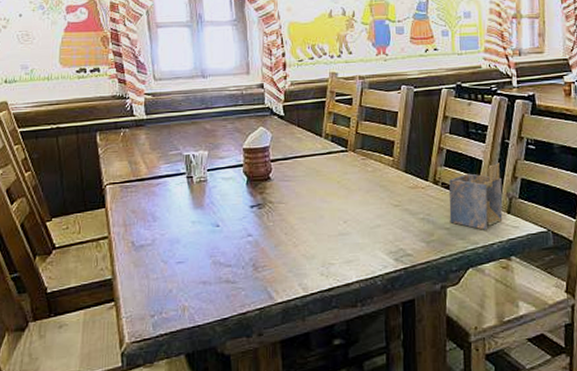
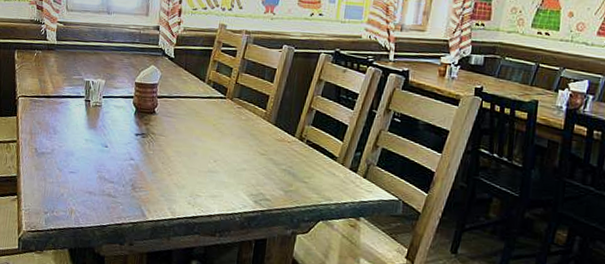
napkin holder: present [449,163,503,230] -> none [309,130,364,190]

